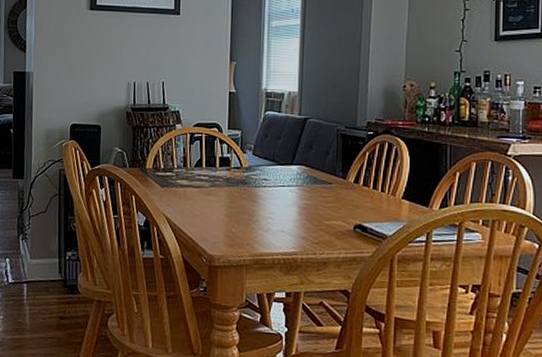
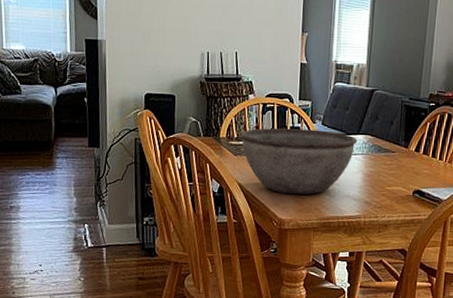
bowl: none [167,158,291,229] -> present [240,127,358,195]

